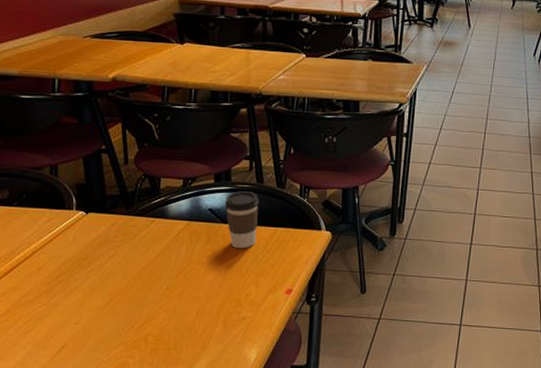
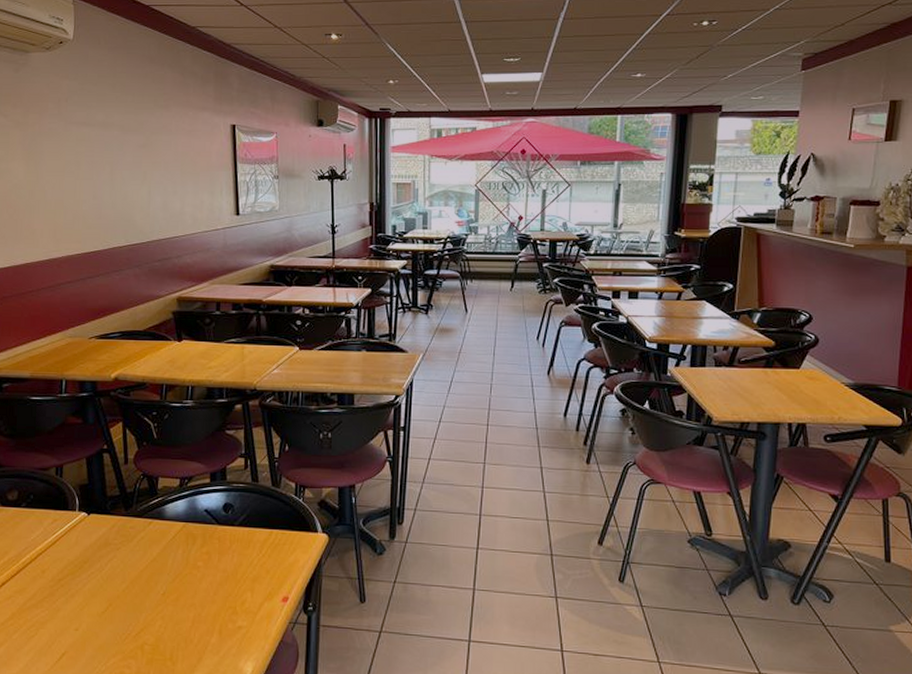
coffee cup: present [225,191,259,249] -> none [221,491,255,553]

